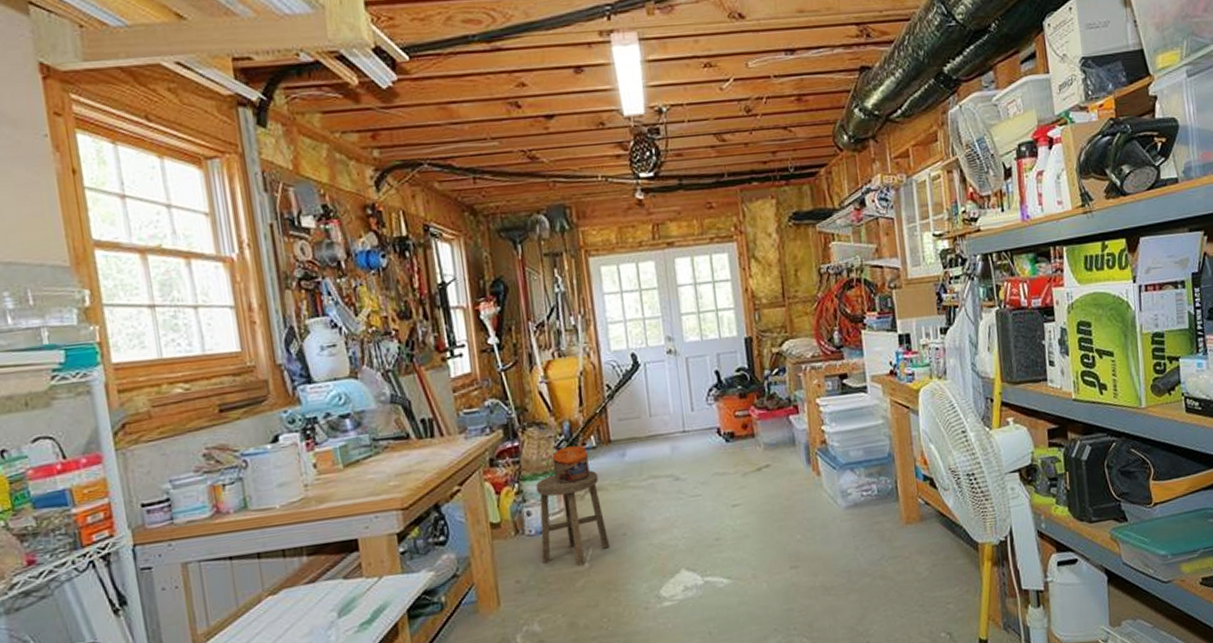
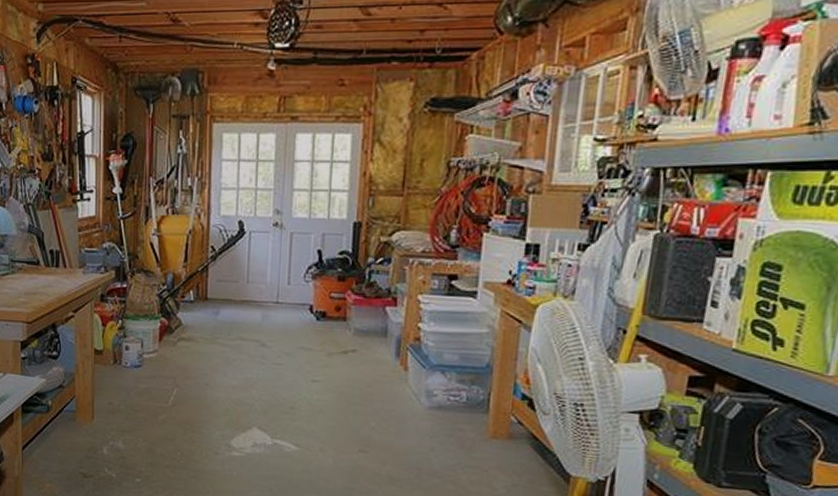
stool: present [536,470,611,566] -> none [133,319,193,402]
can: present [552,445,590,484] -> none [153,296,185,330]

